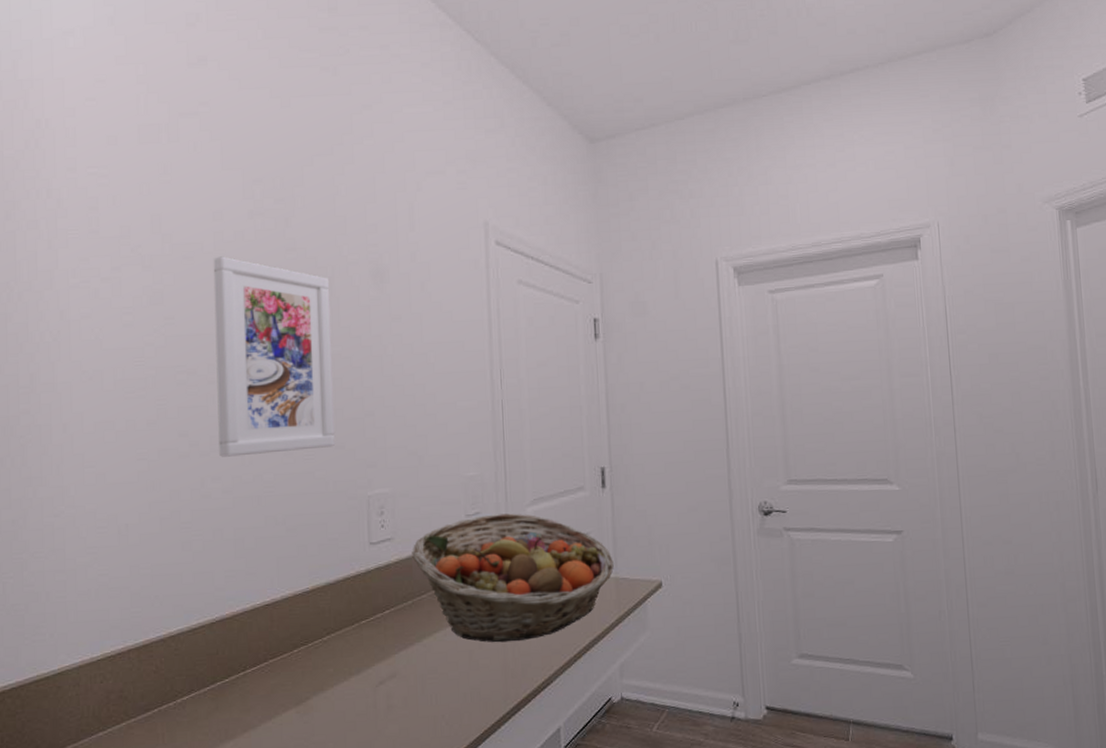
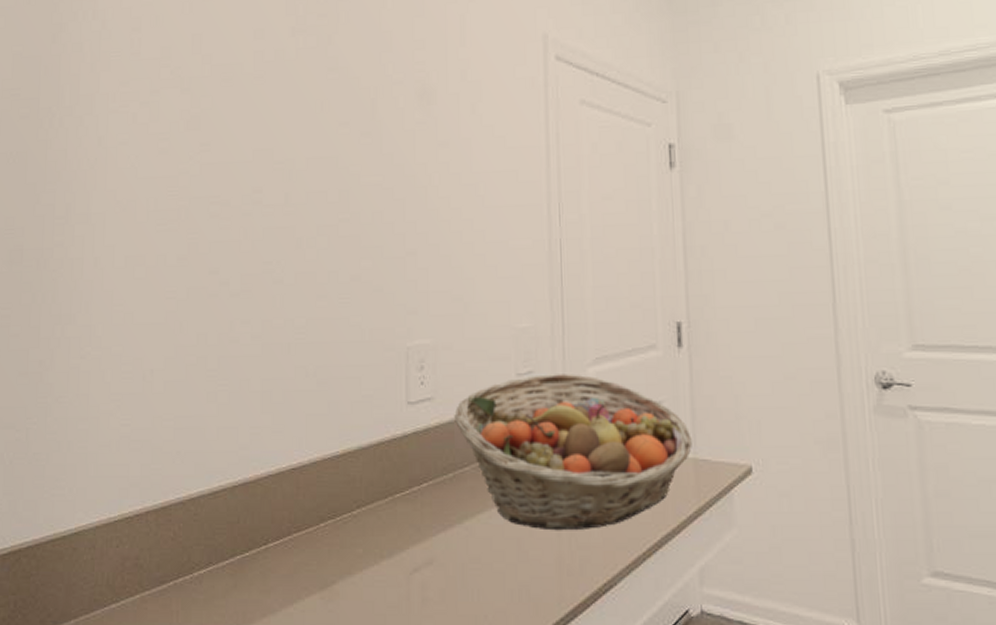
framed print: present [213,256,335,457] -> none [250,77,372,298]

